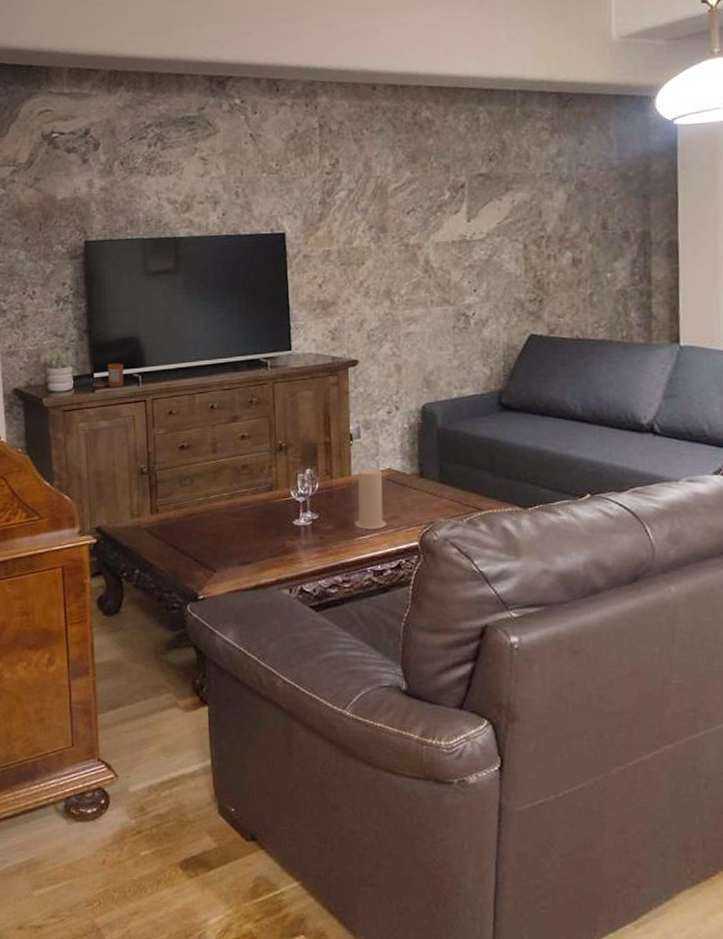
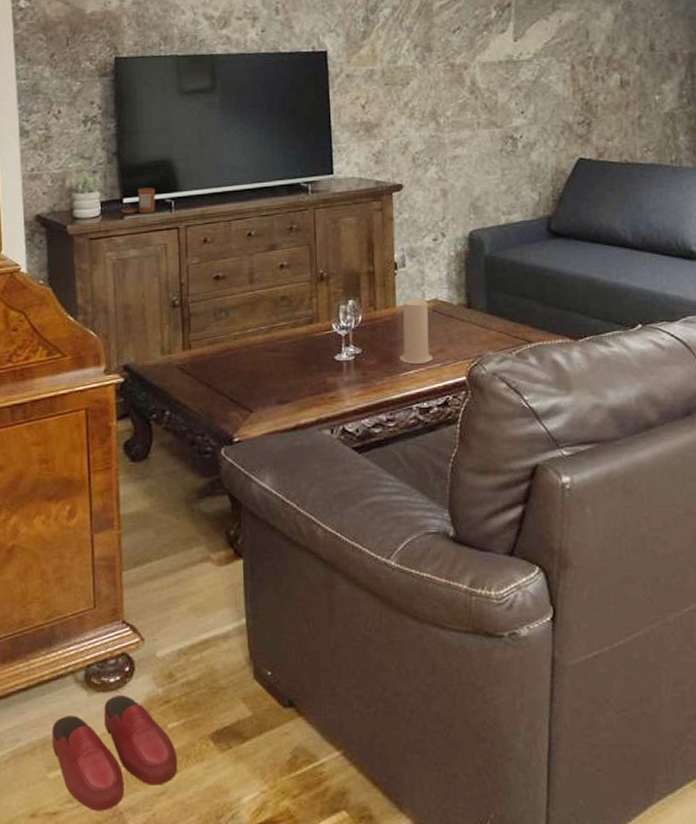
slippers: none [35,824,150,926] -> present [51,694,178,811]

